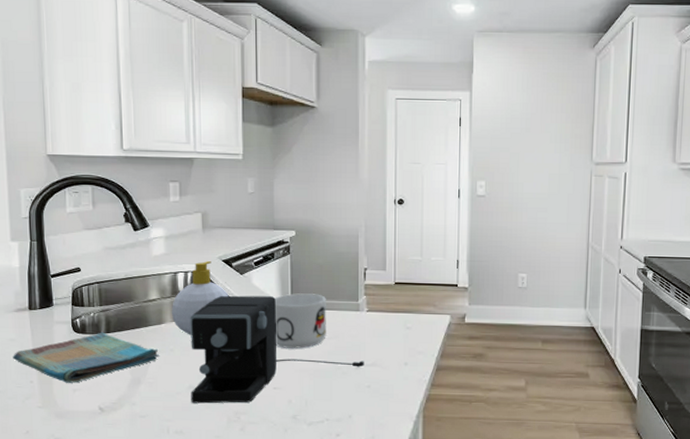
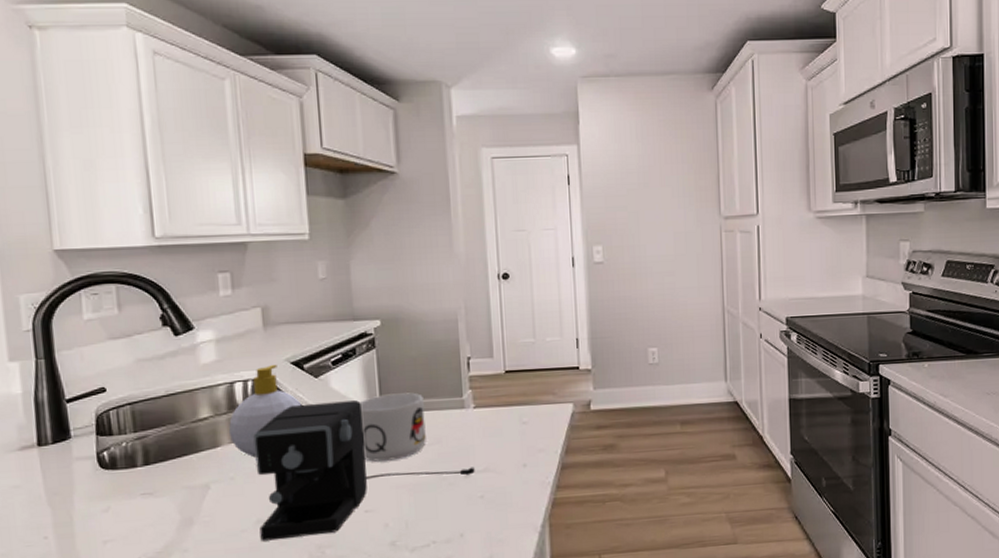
dish towel: present [13,332,160,383] -> none [18,465,217,534]

